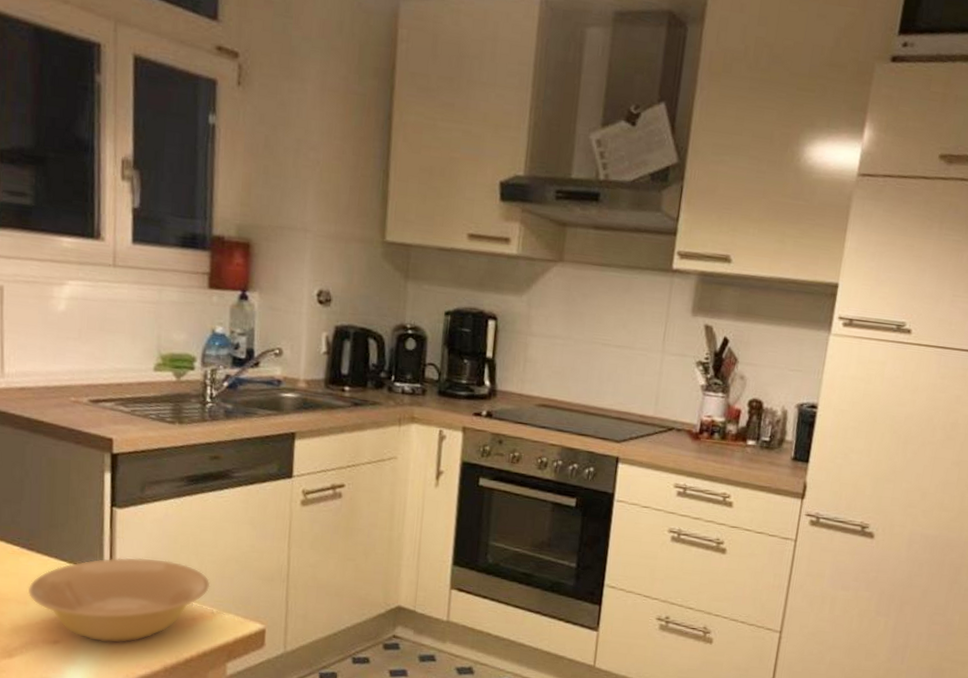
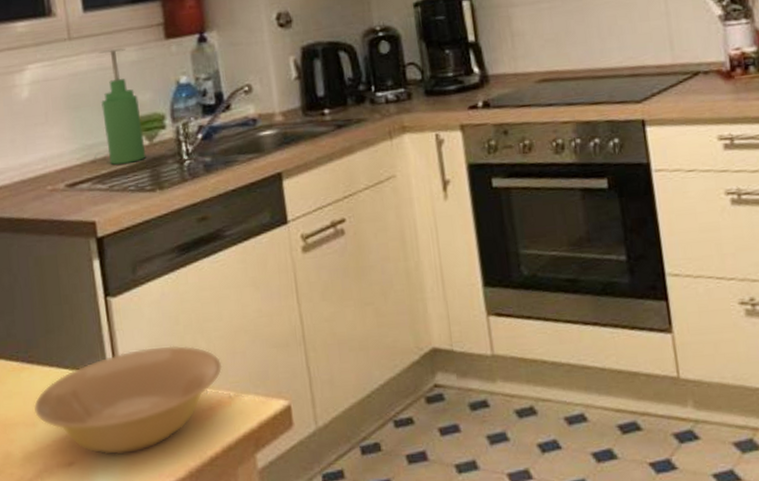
soap dispenser: none [135,284,172,394] -> present [99,48,146,165]

